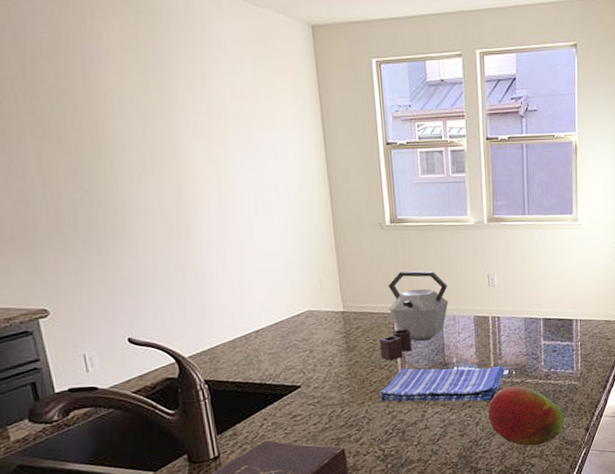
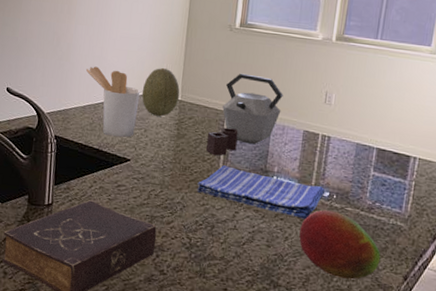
utensil holder: none [226,292,299,366] -> present [86,66,141,138]
fruit: none [297,280,342,334] -> present [141,67,180,117]

